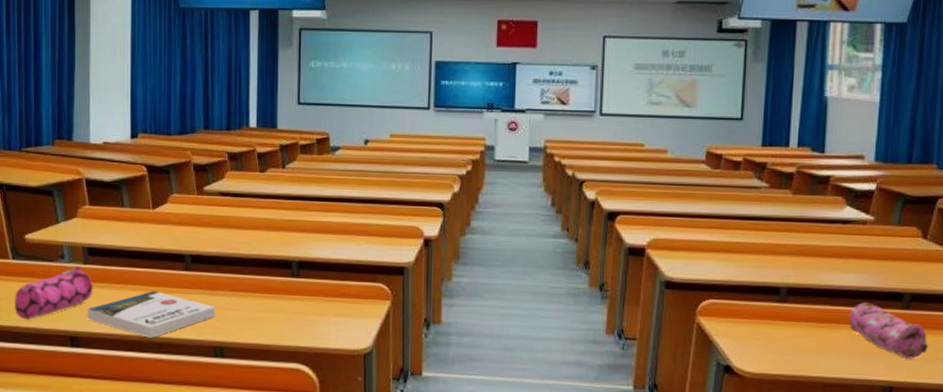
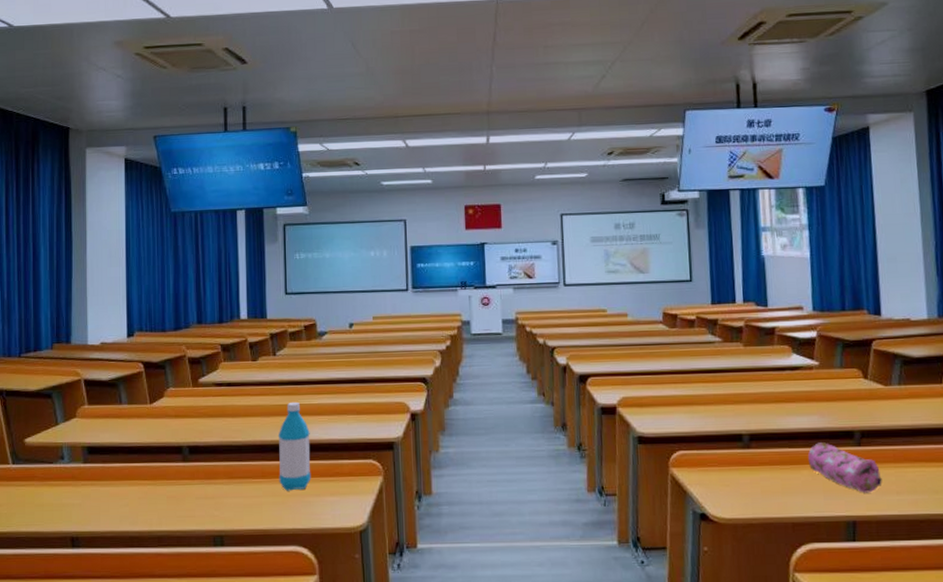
pencil case: present [15,266,93,320] -> none [15,466,93,524]
book: present [87,291,216,338] -> none [87,485,214,532]
water bottle: none [283,217,317,308] -> present [278,401,311,491]

